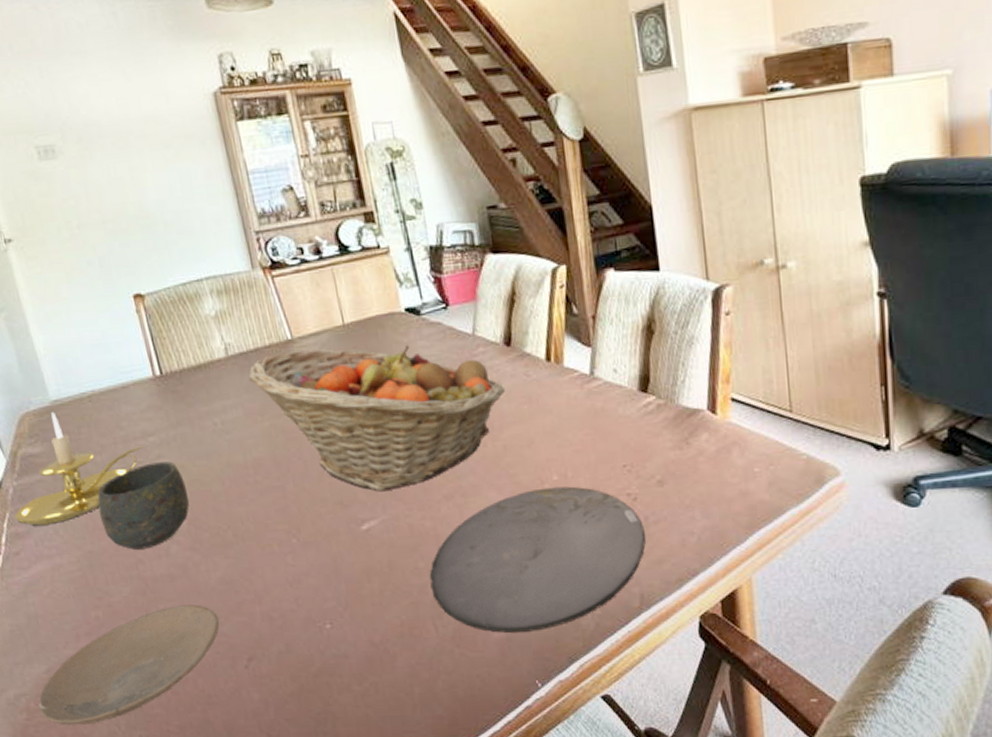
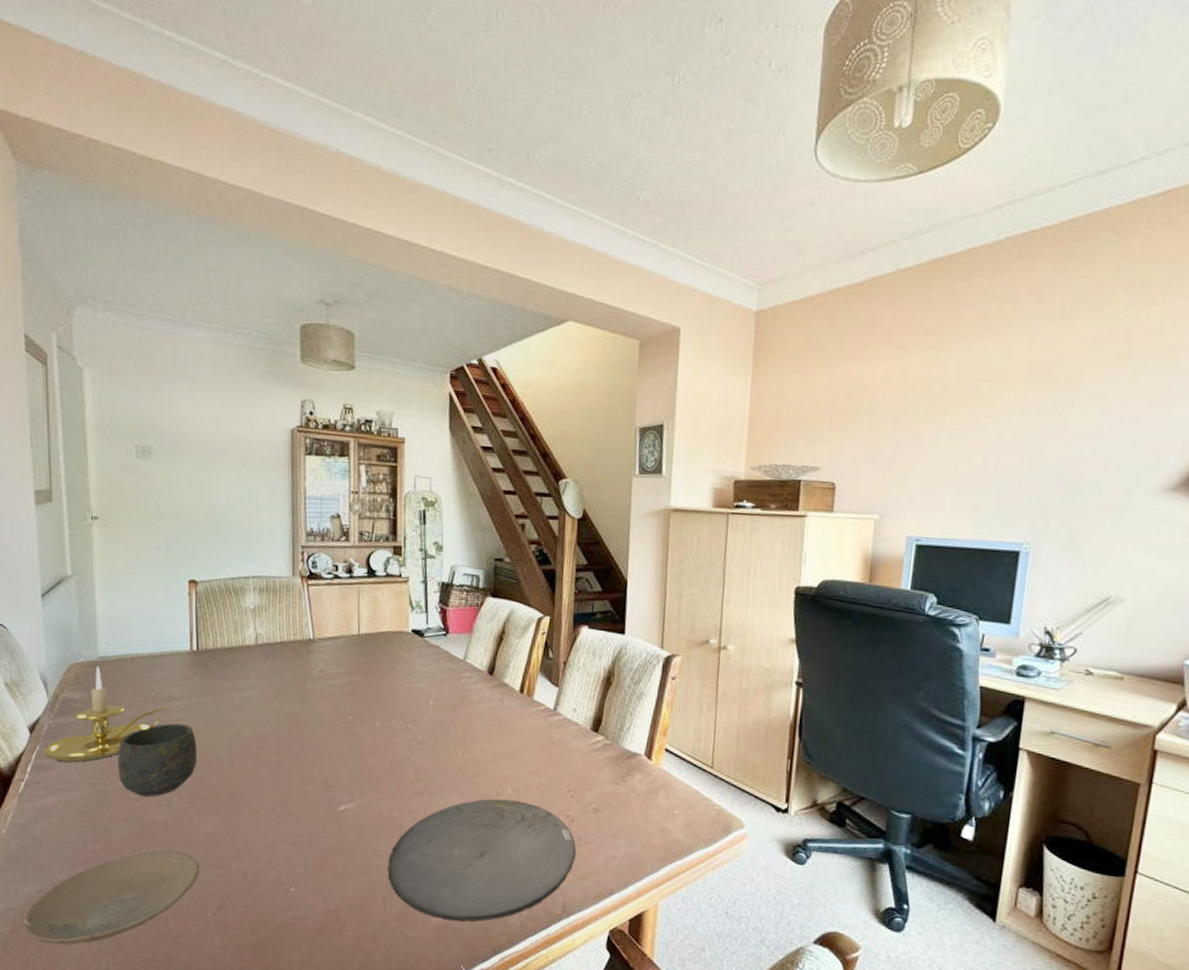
fruit basket: present [249,345,505,492] -> none [271,648,481,780]

